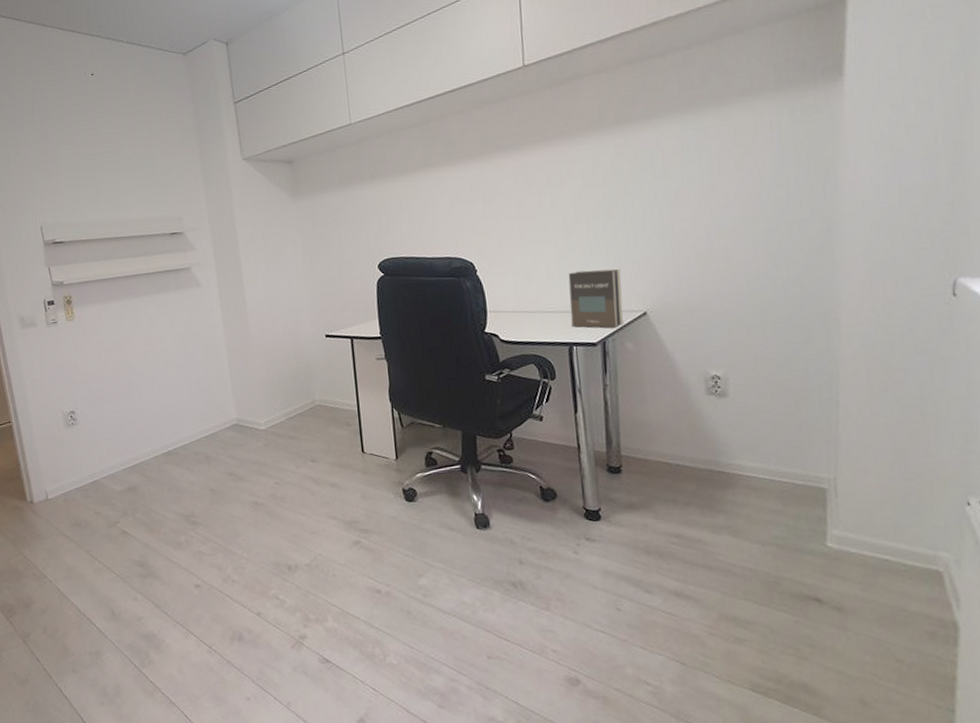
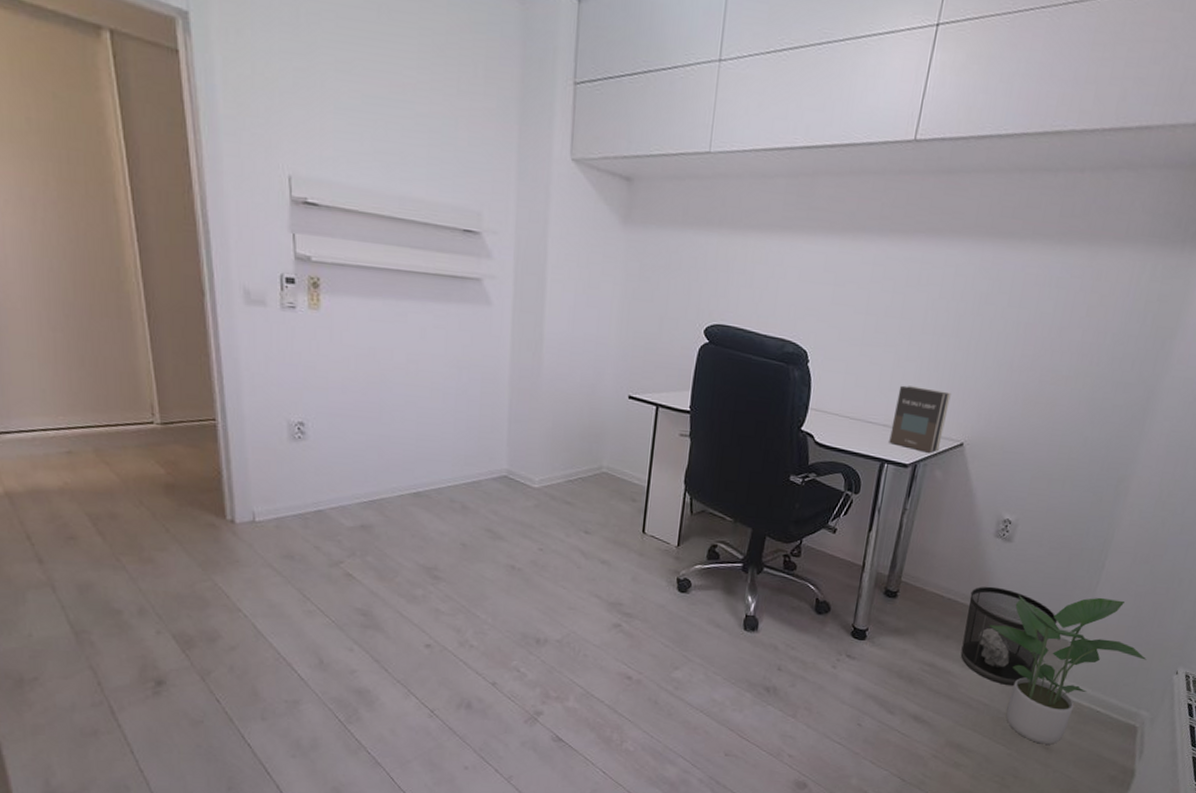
waste bin: none [698,444,805,546] -> present [960,586,1058,685]
potted plant: none [730,435,926,606] -> present [989,595,1147,745]

